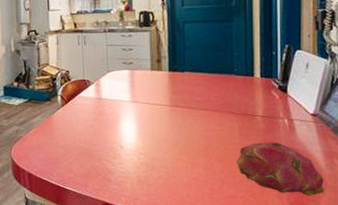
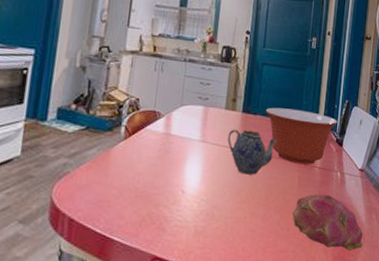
teapot: none [157,87,209,128] -> present [227,129,277,175]
mixing bowl: none [193,61,278,115] -> present [265,107,338,165]

